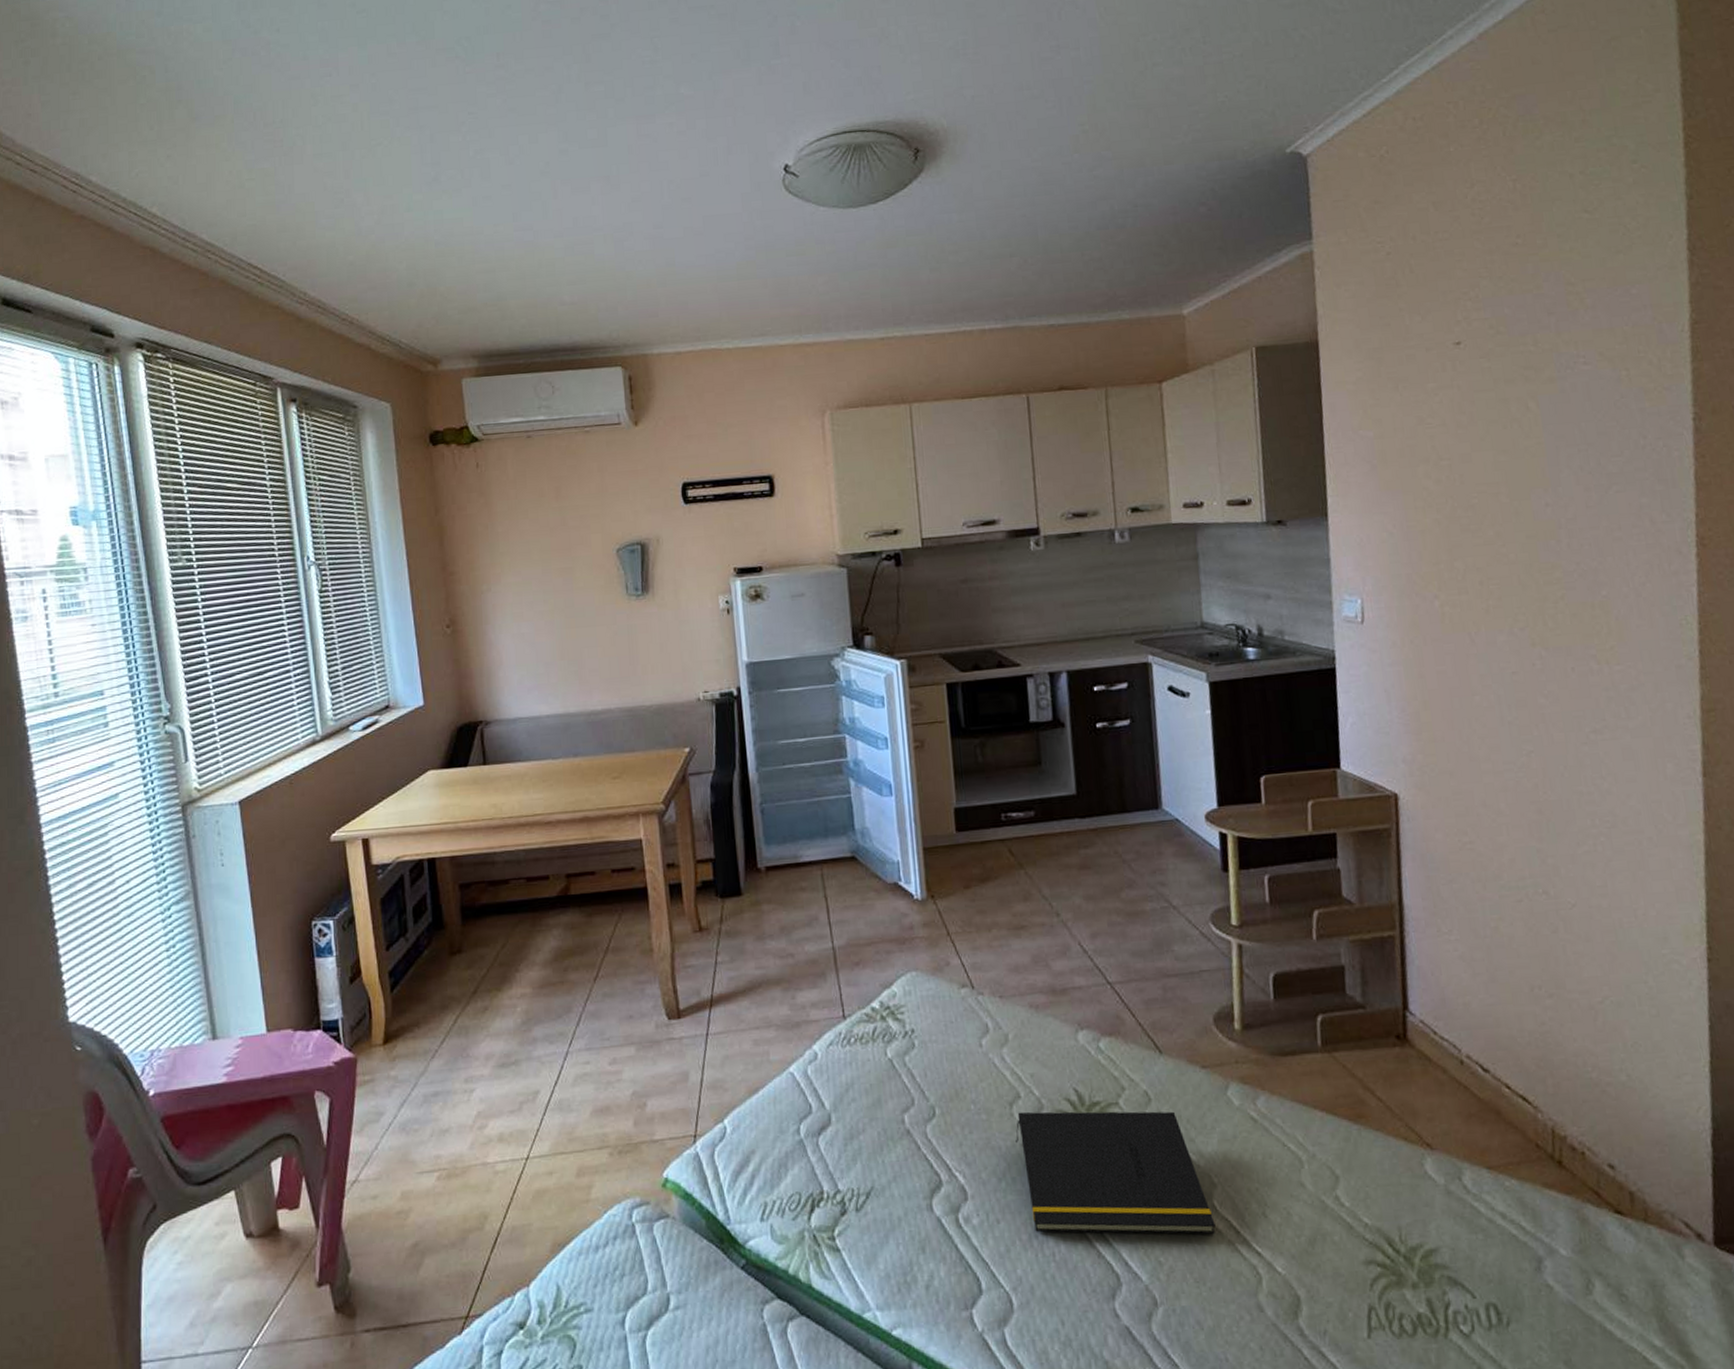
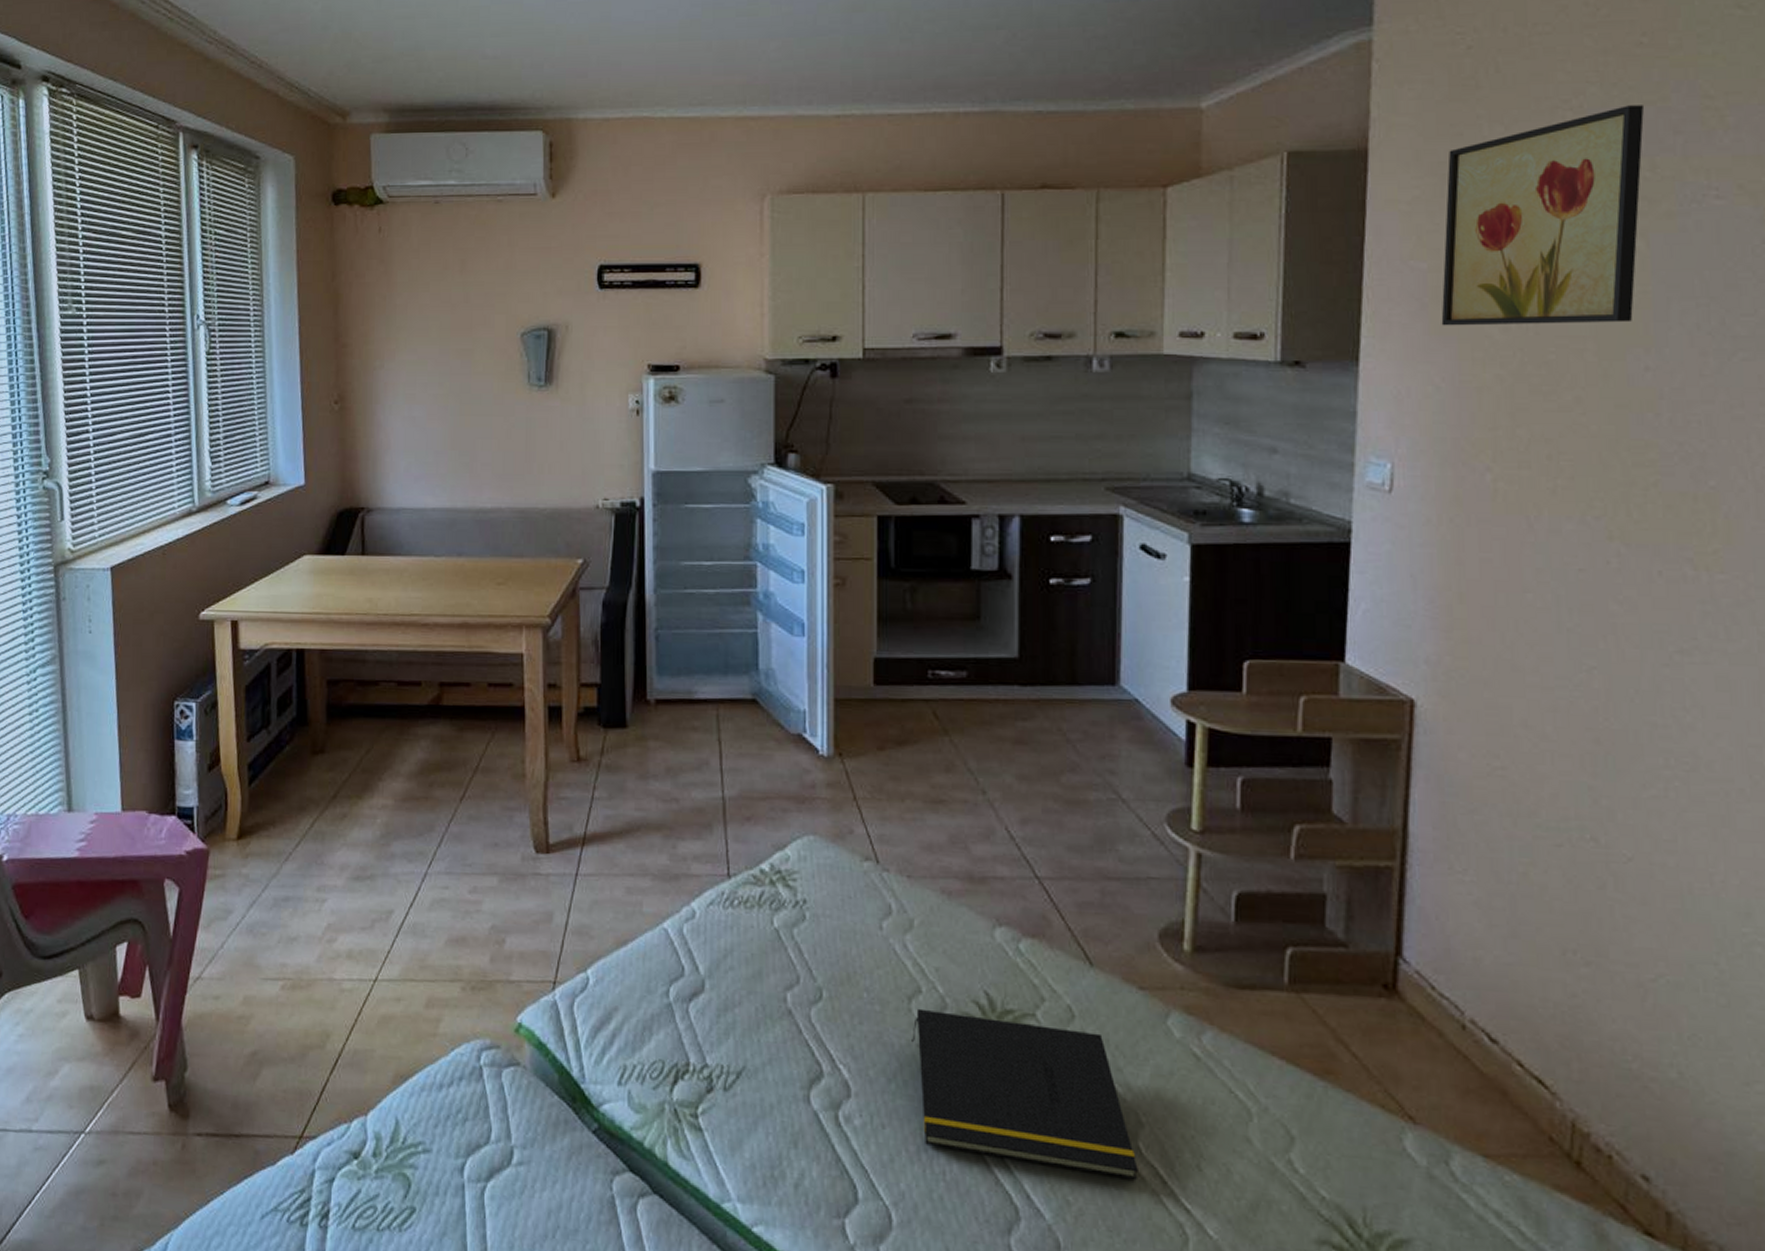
wall art: none [1381,293,1533,483] -> present [1441,105,1645,326]

